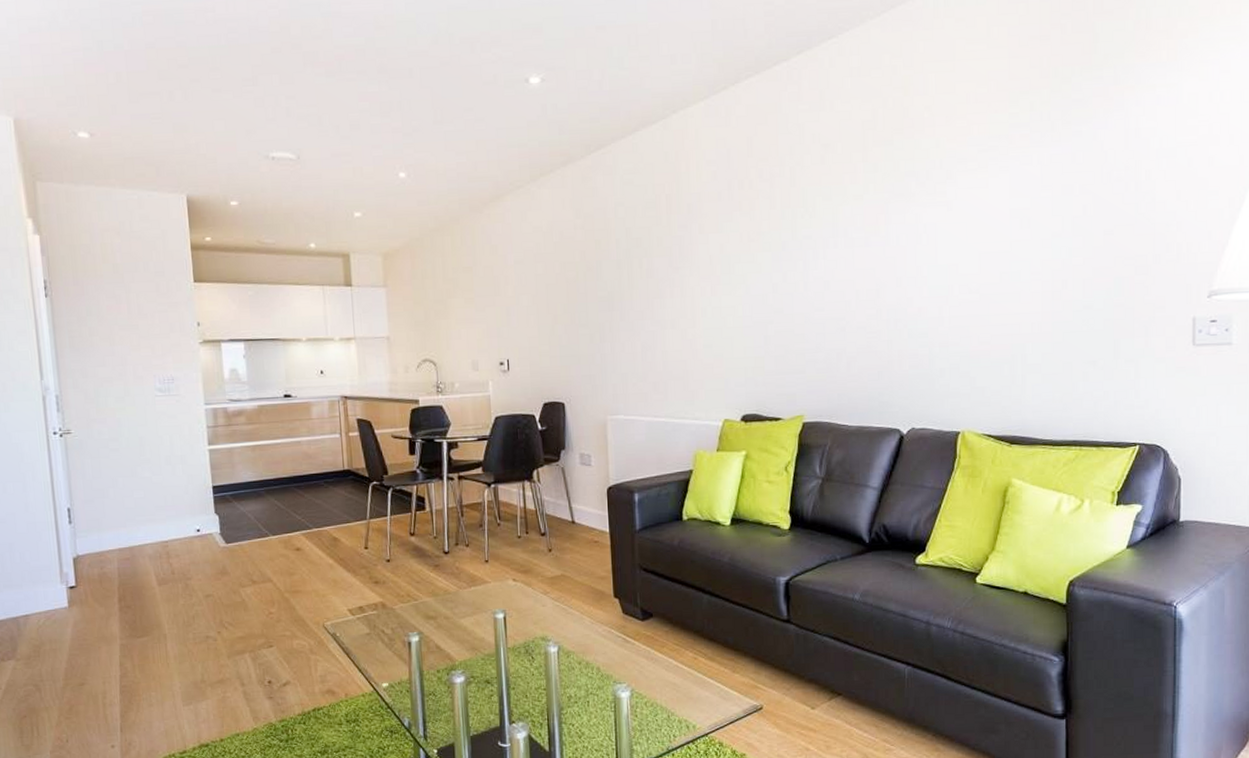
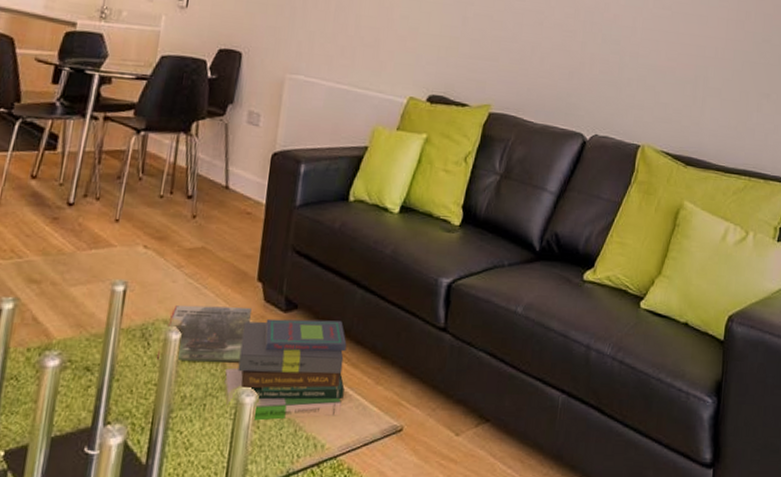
magazine: none [541,620,614,670] -> present [156,304,252,363]
books: none [601,623,706,711] -> present [224,318,347,421]

